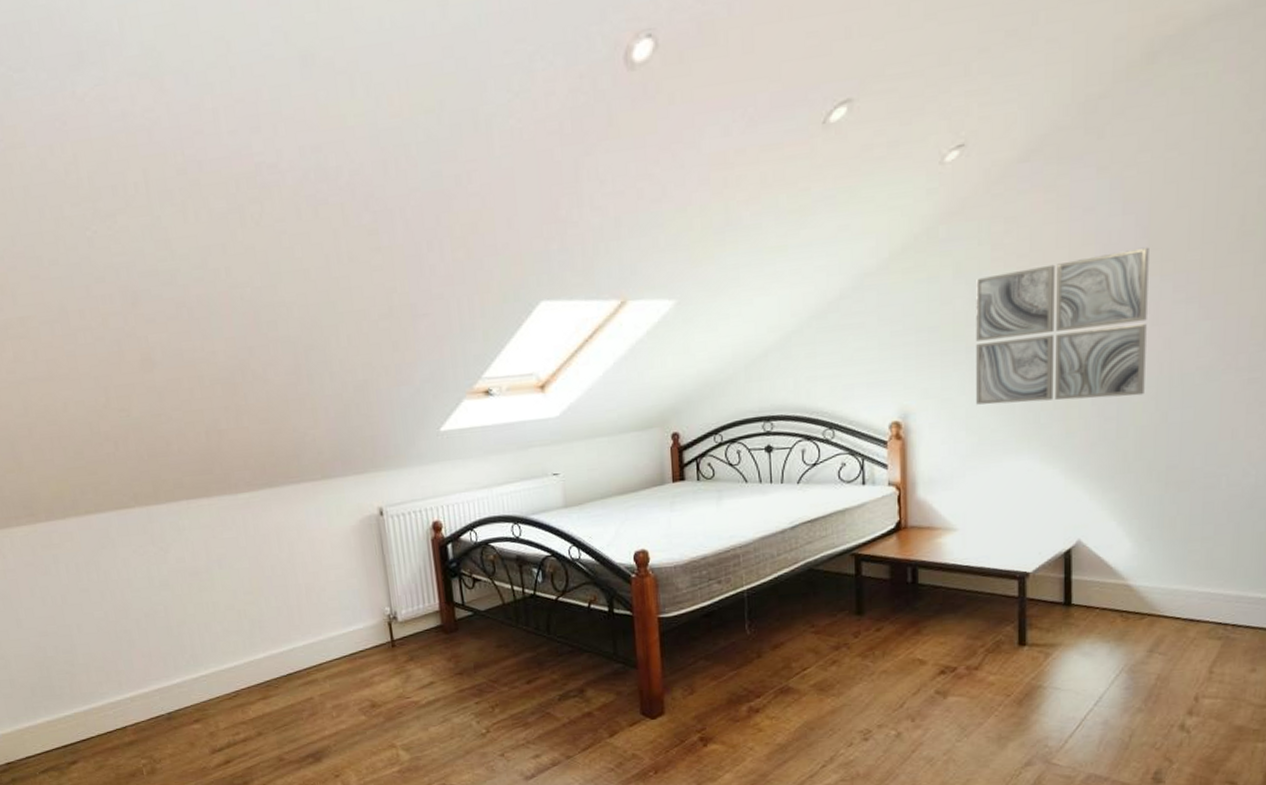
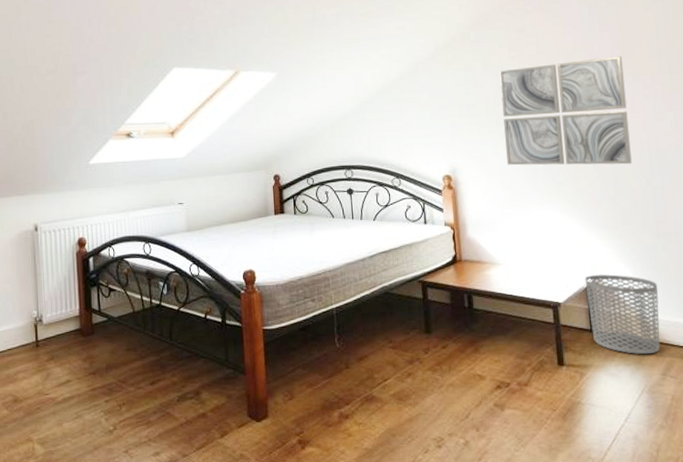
waste bin: none [1063,535,1158,630] -> present [585,274,660,355]

